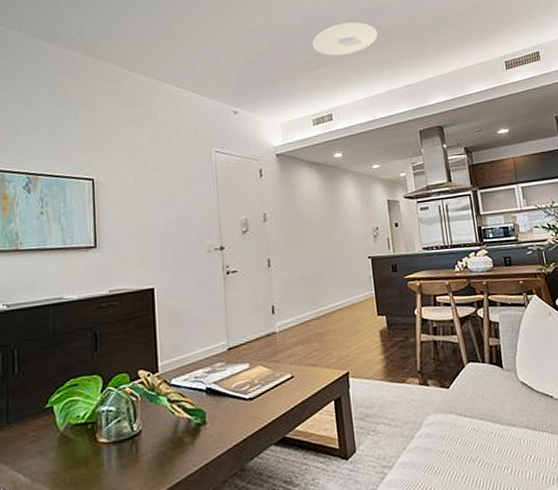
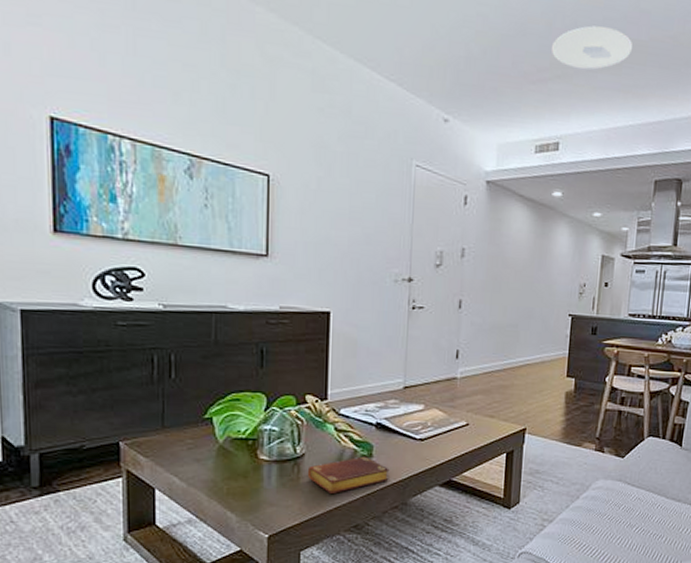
book: none [145,424,225,469] -> present [307,456,390,493]

